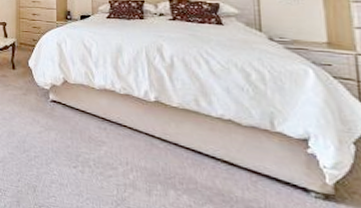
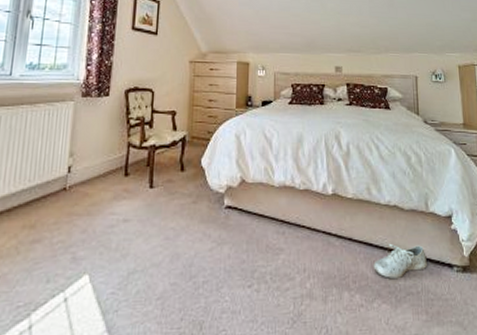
shoe: none [203,154,272,190] -> present [373,243,427,278]

